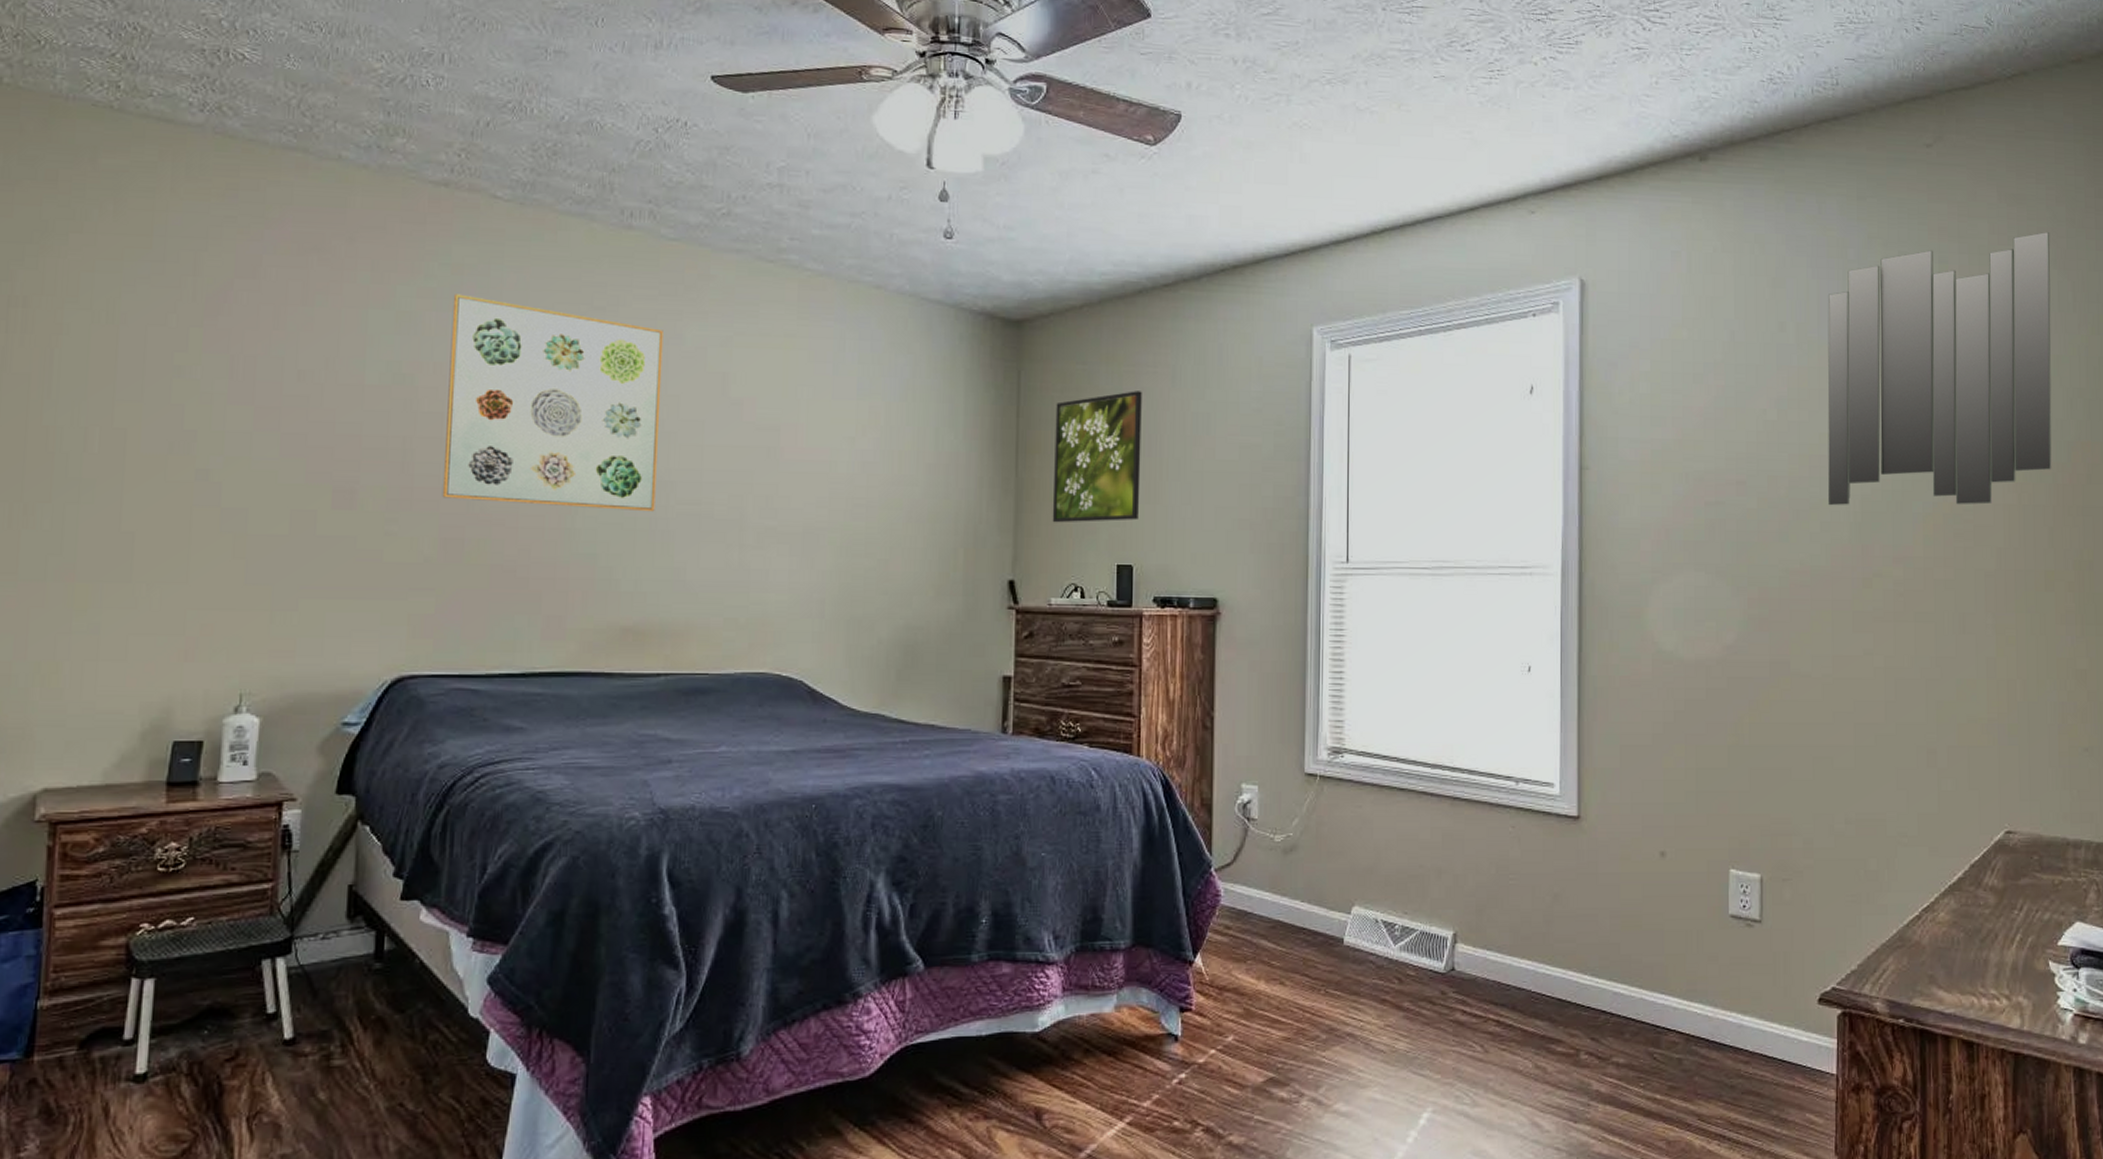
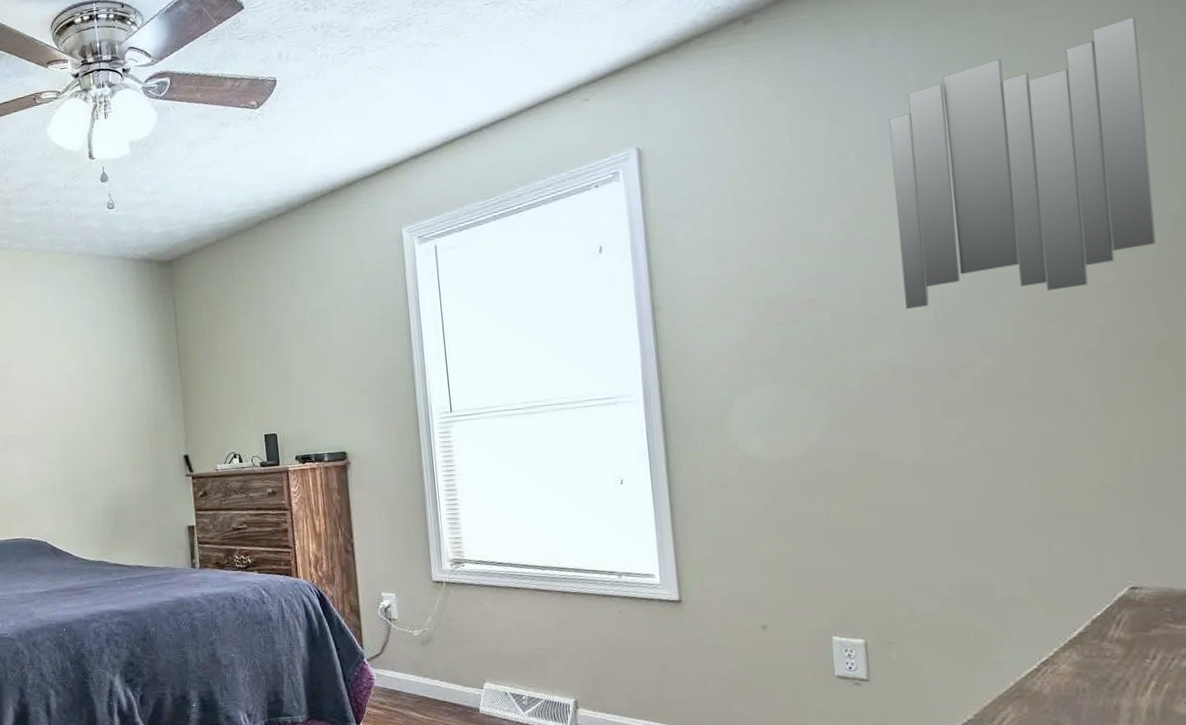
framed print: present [1052,391,1142,523] -> none [204,300,277,409]

